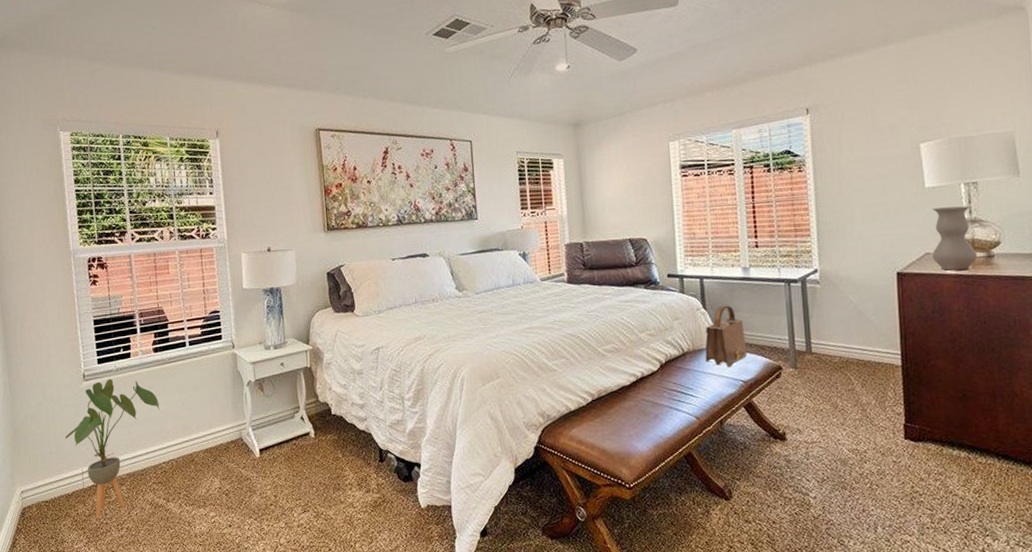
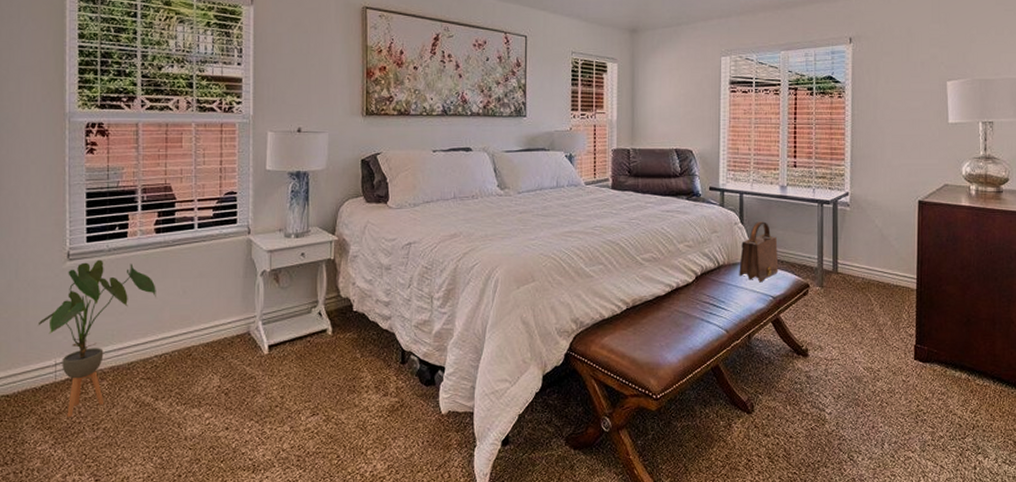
vase: present [931,206,978,271] -> none [950,143,989,203]

